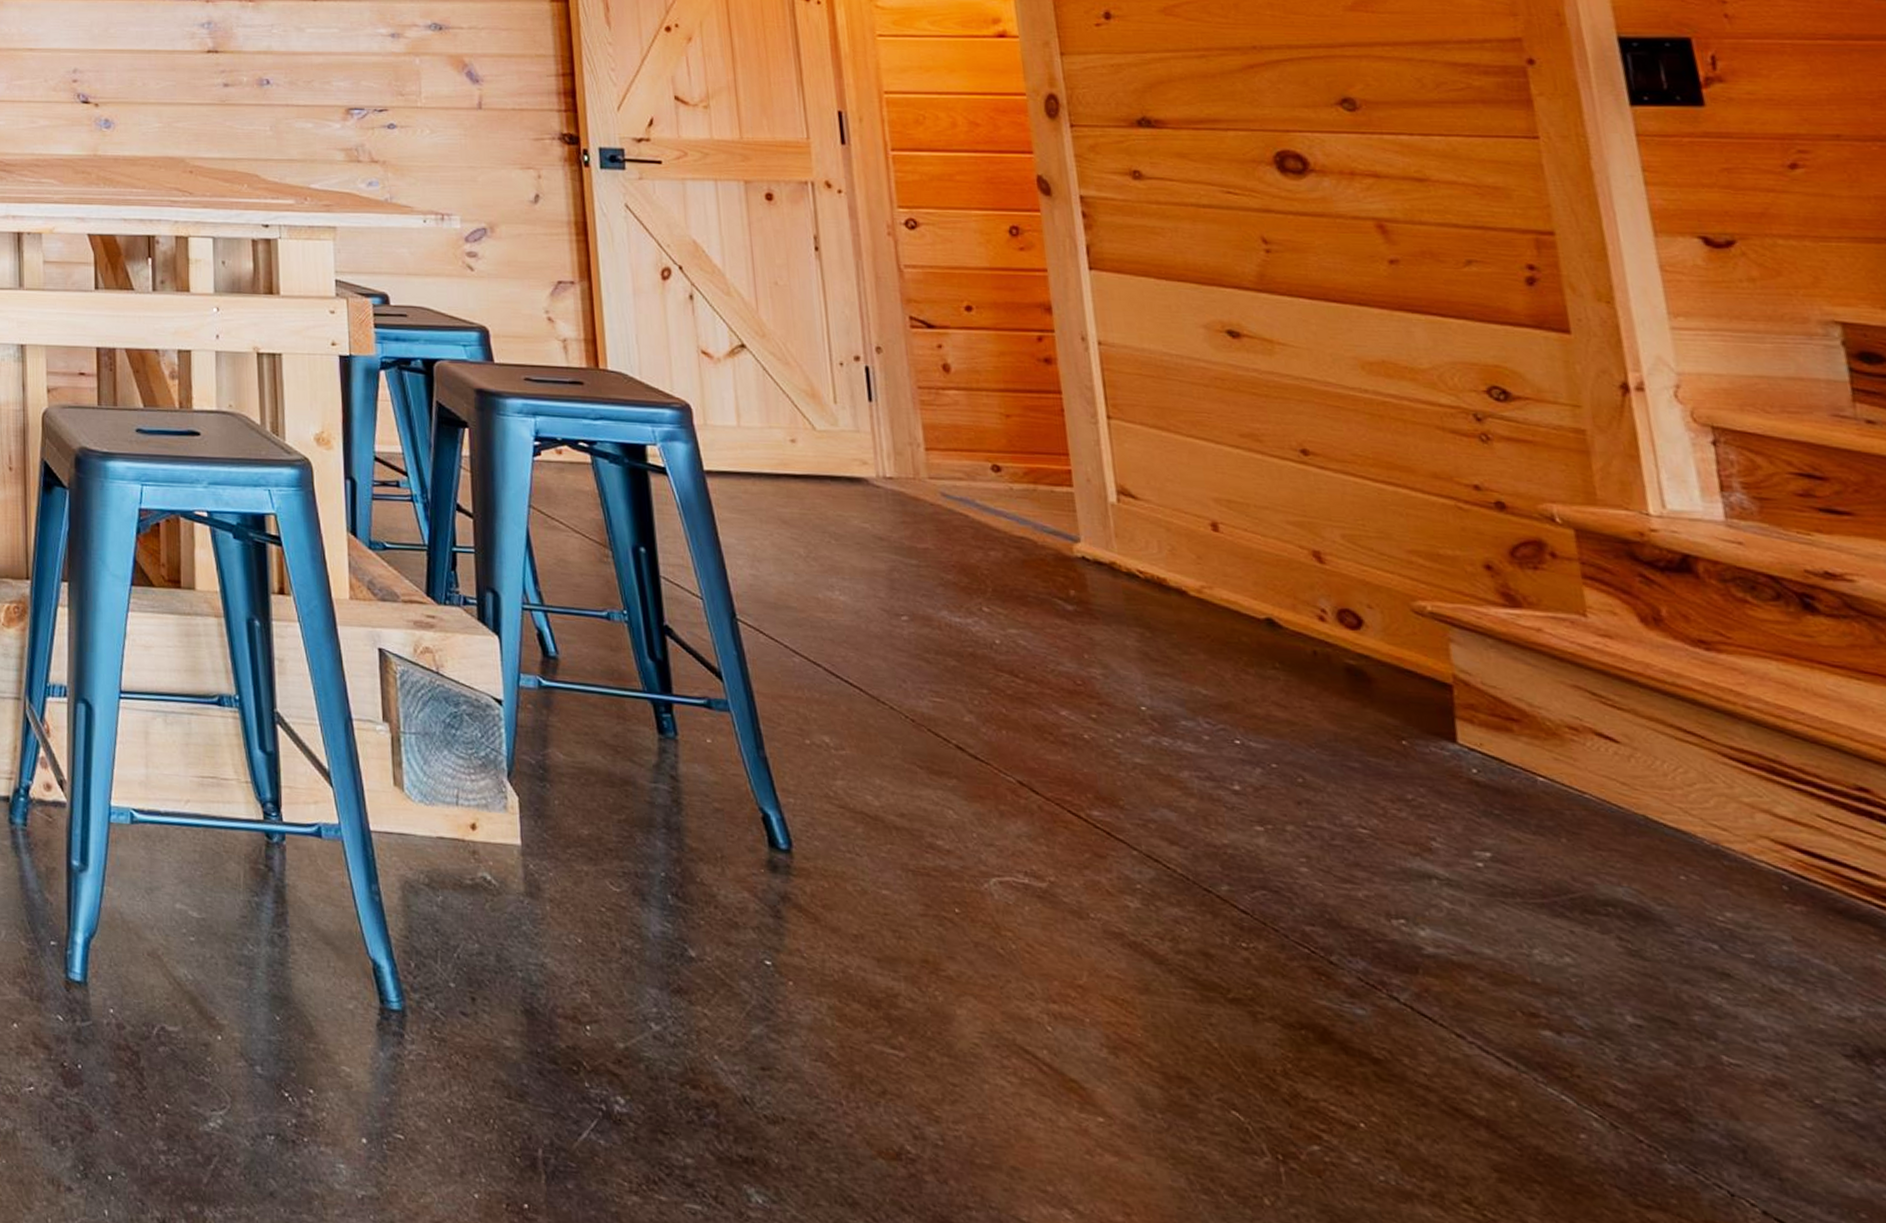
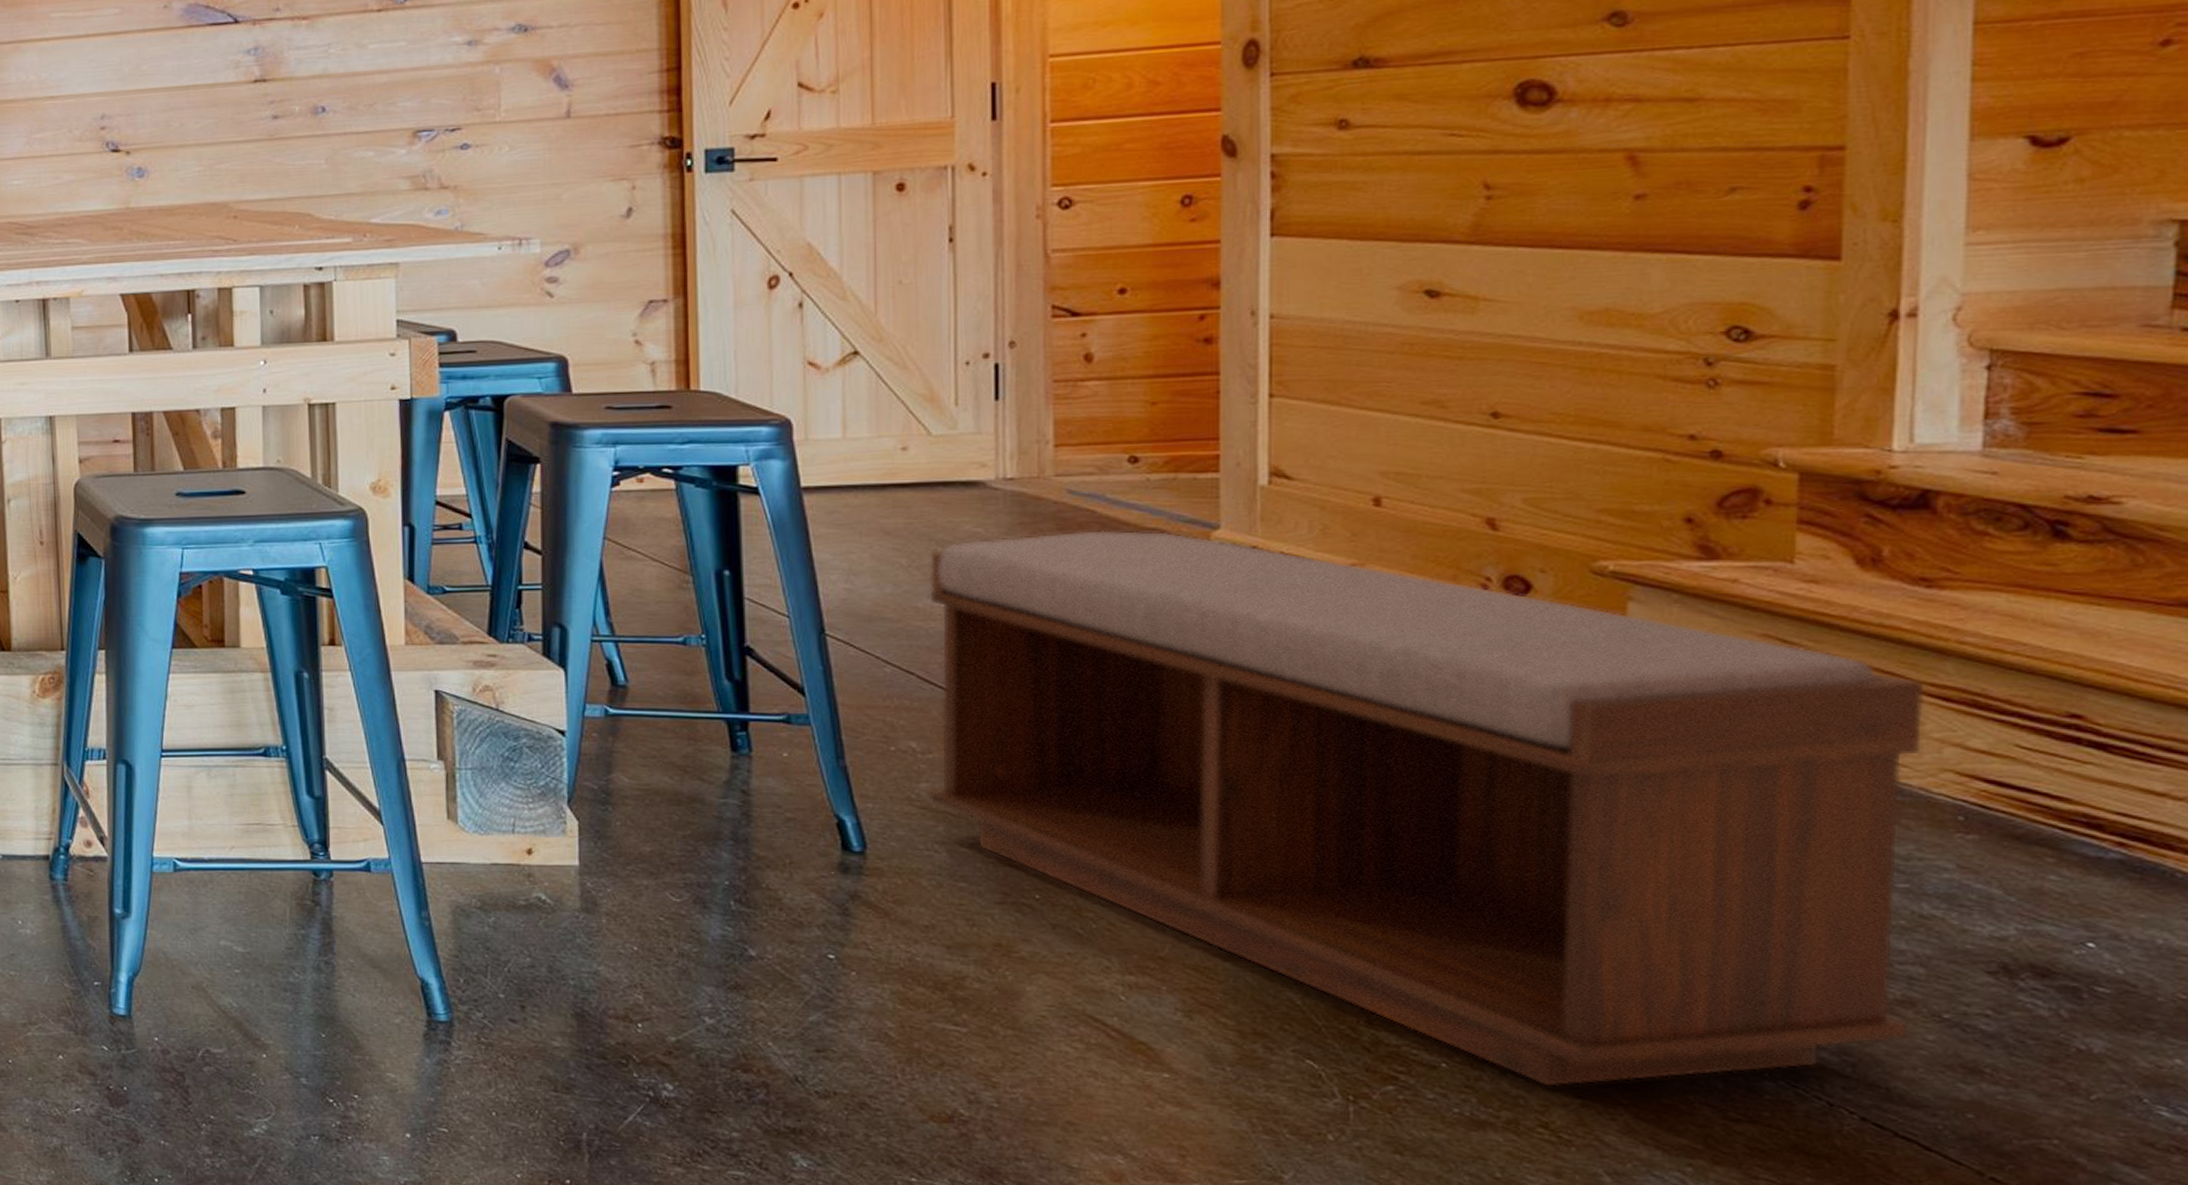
bench: none [824,533,1788,1158] -> present [928,530,1925,1088]

